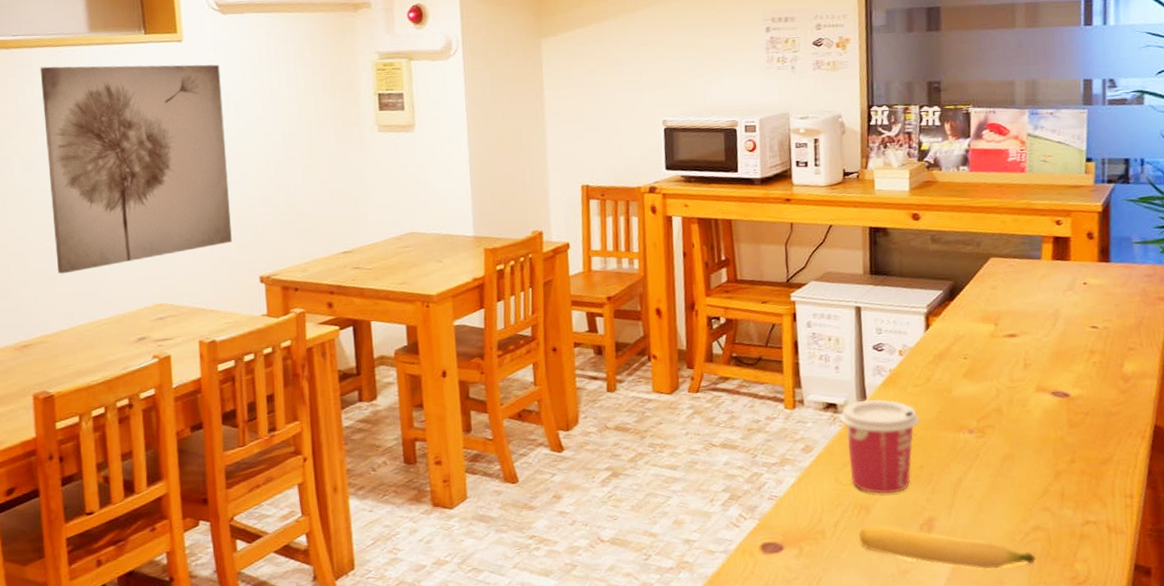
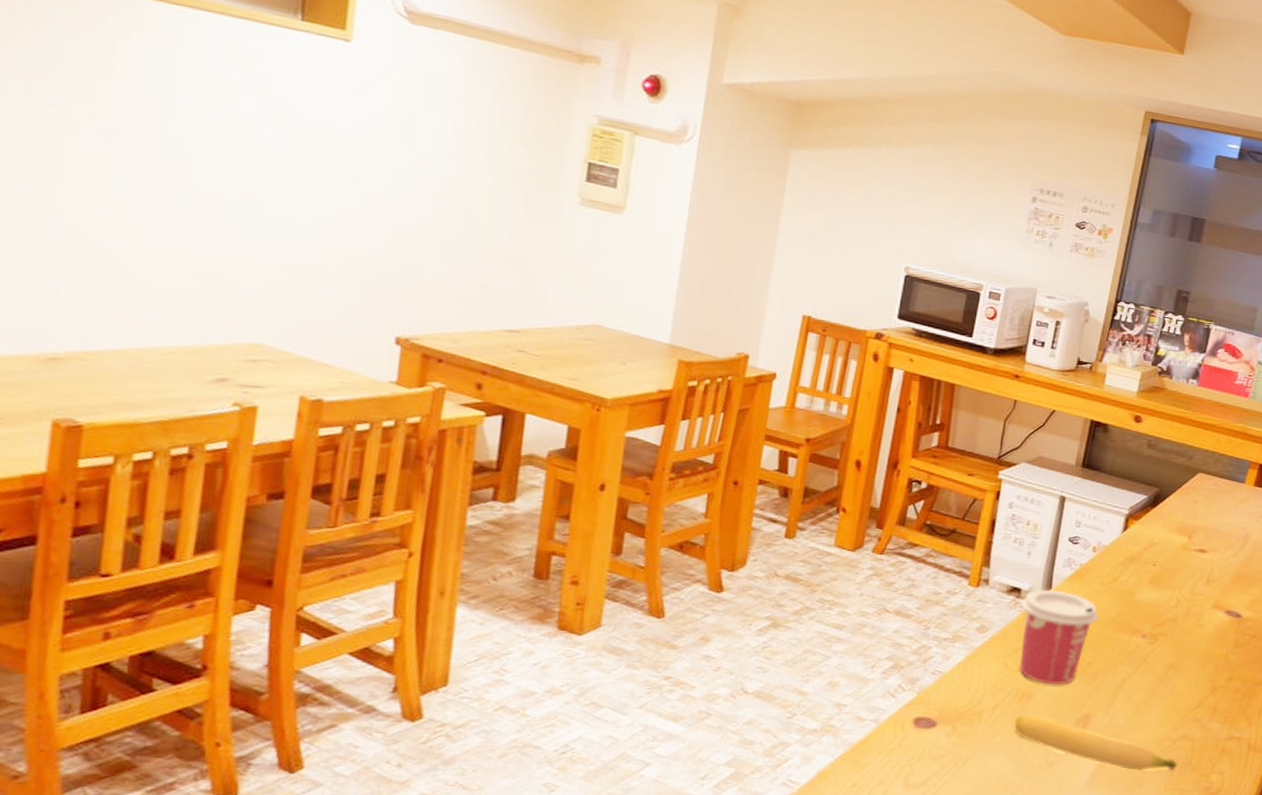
wall art: present [40,64,232,274] -> none [120,24,394,291]

